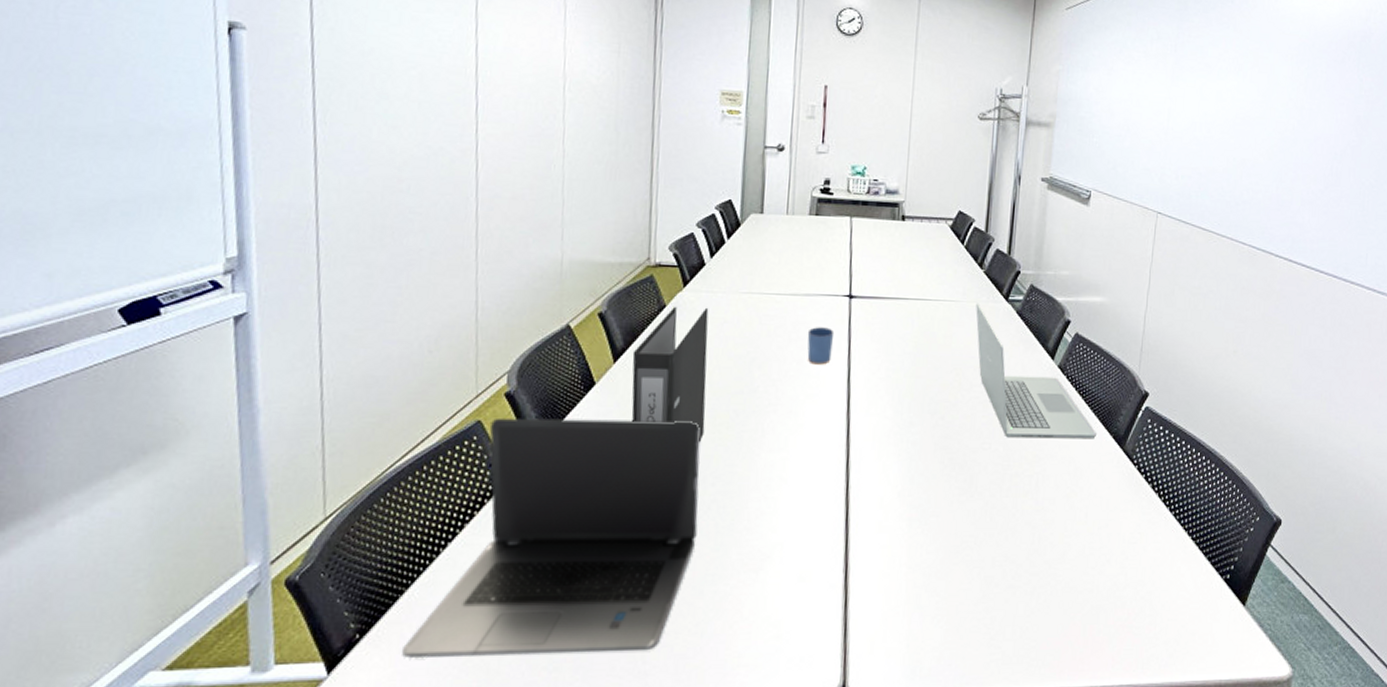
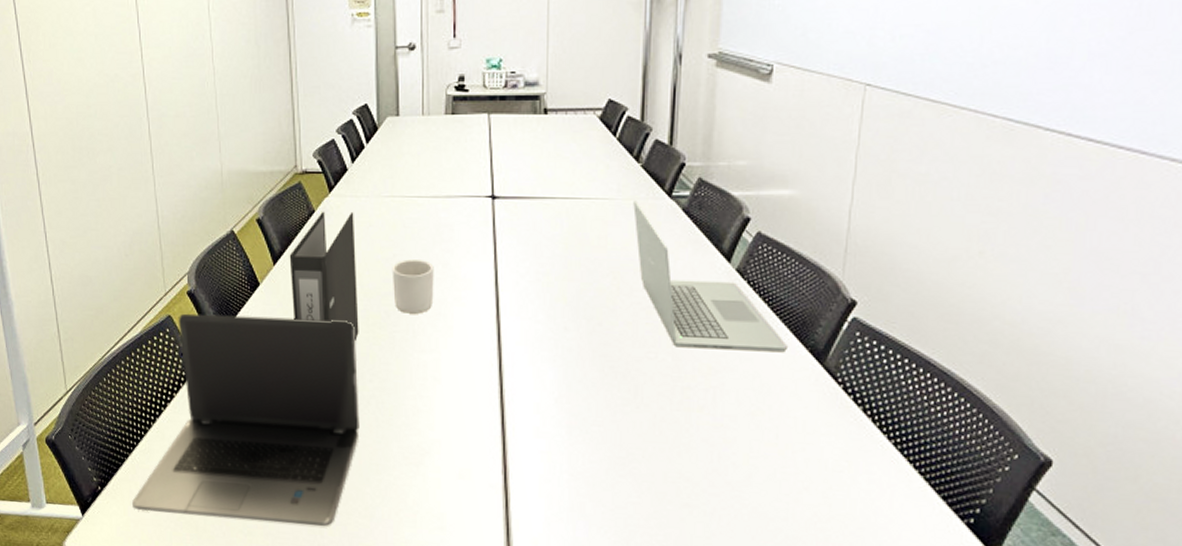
mug: none [744,357,788,412] -> present [392,259,434,314]
mug: present [807,327,835,365] -> none [451,229,479,268]

